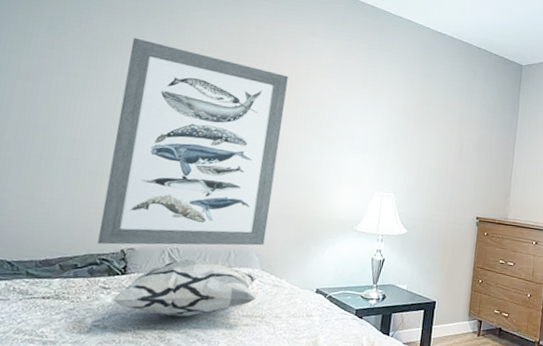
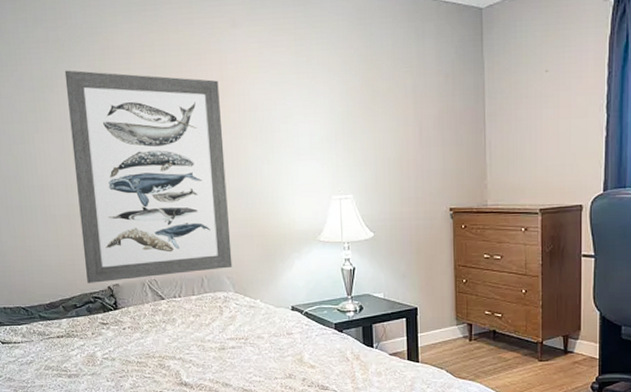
decorative pillow: present [111,258,258,318] -> none [112,287,236,345]

